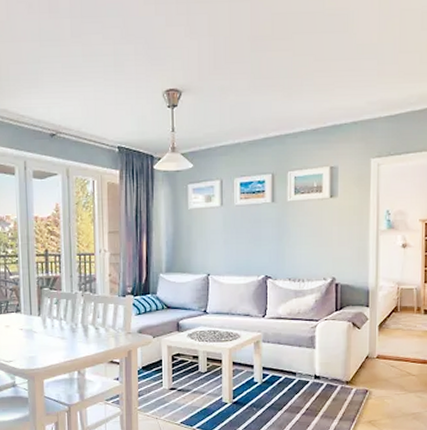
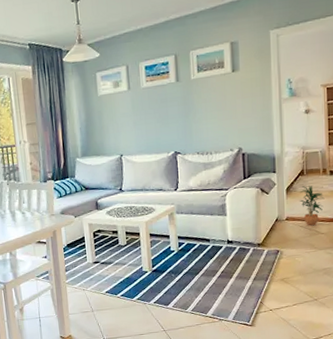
potted plant: none [391,323,418,365] -> present [299,185,325,225]

